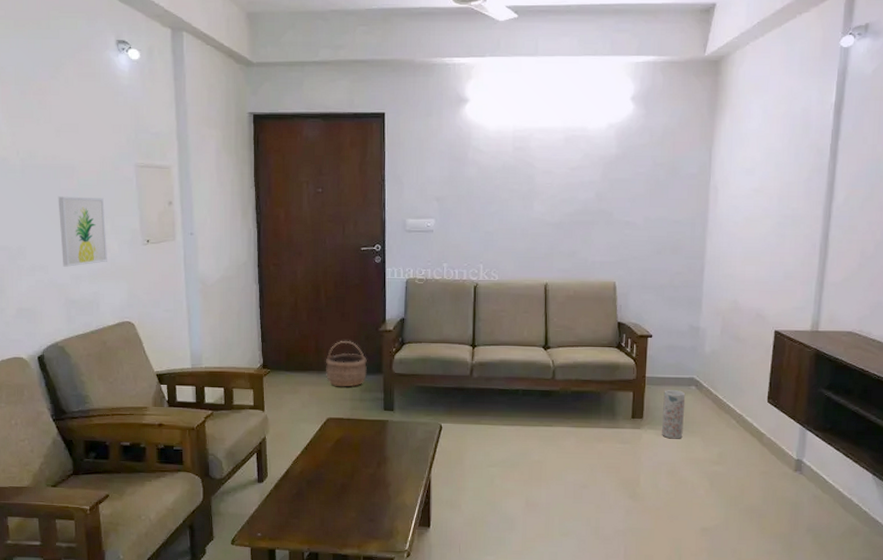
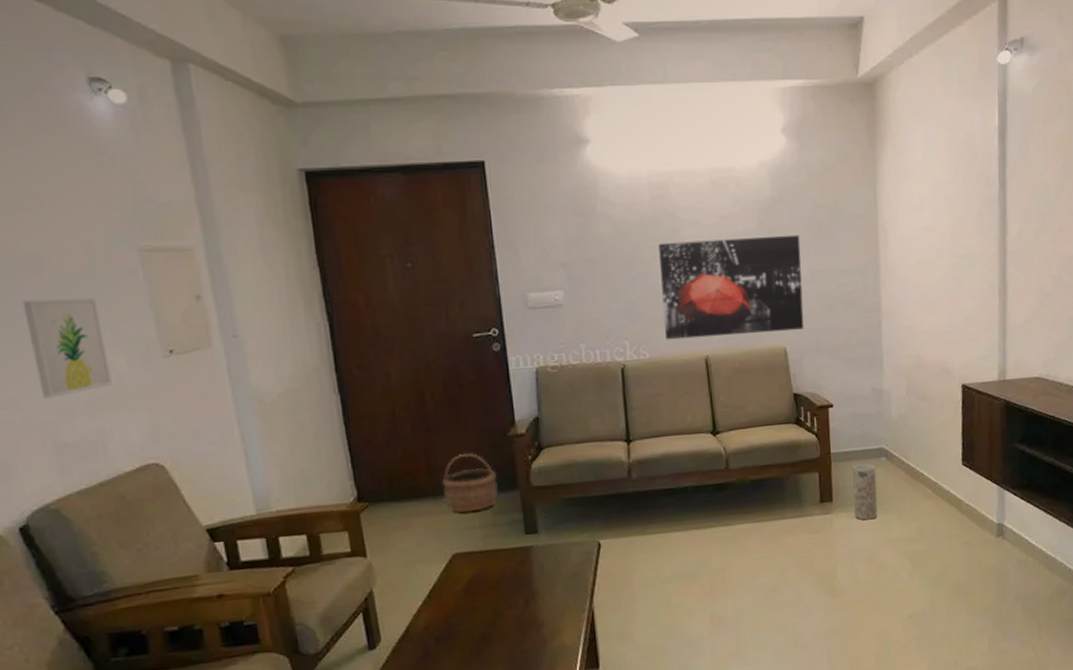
wall art: none [514,186,638,268] -> present [659,234,805,340]

